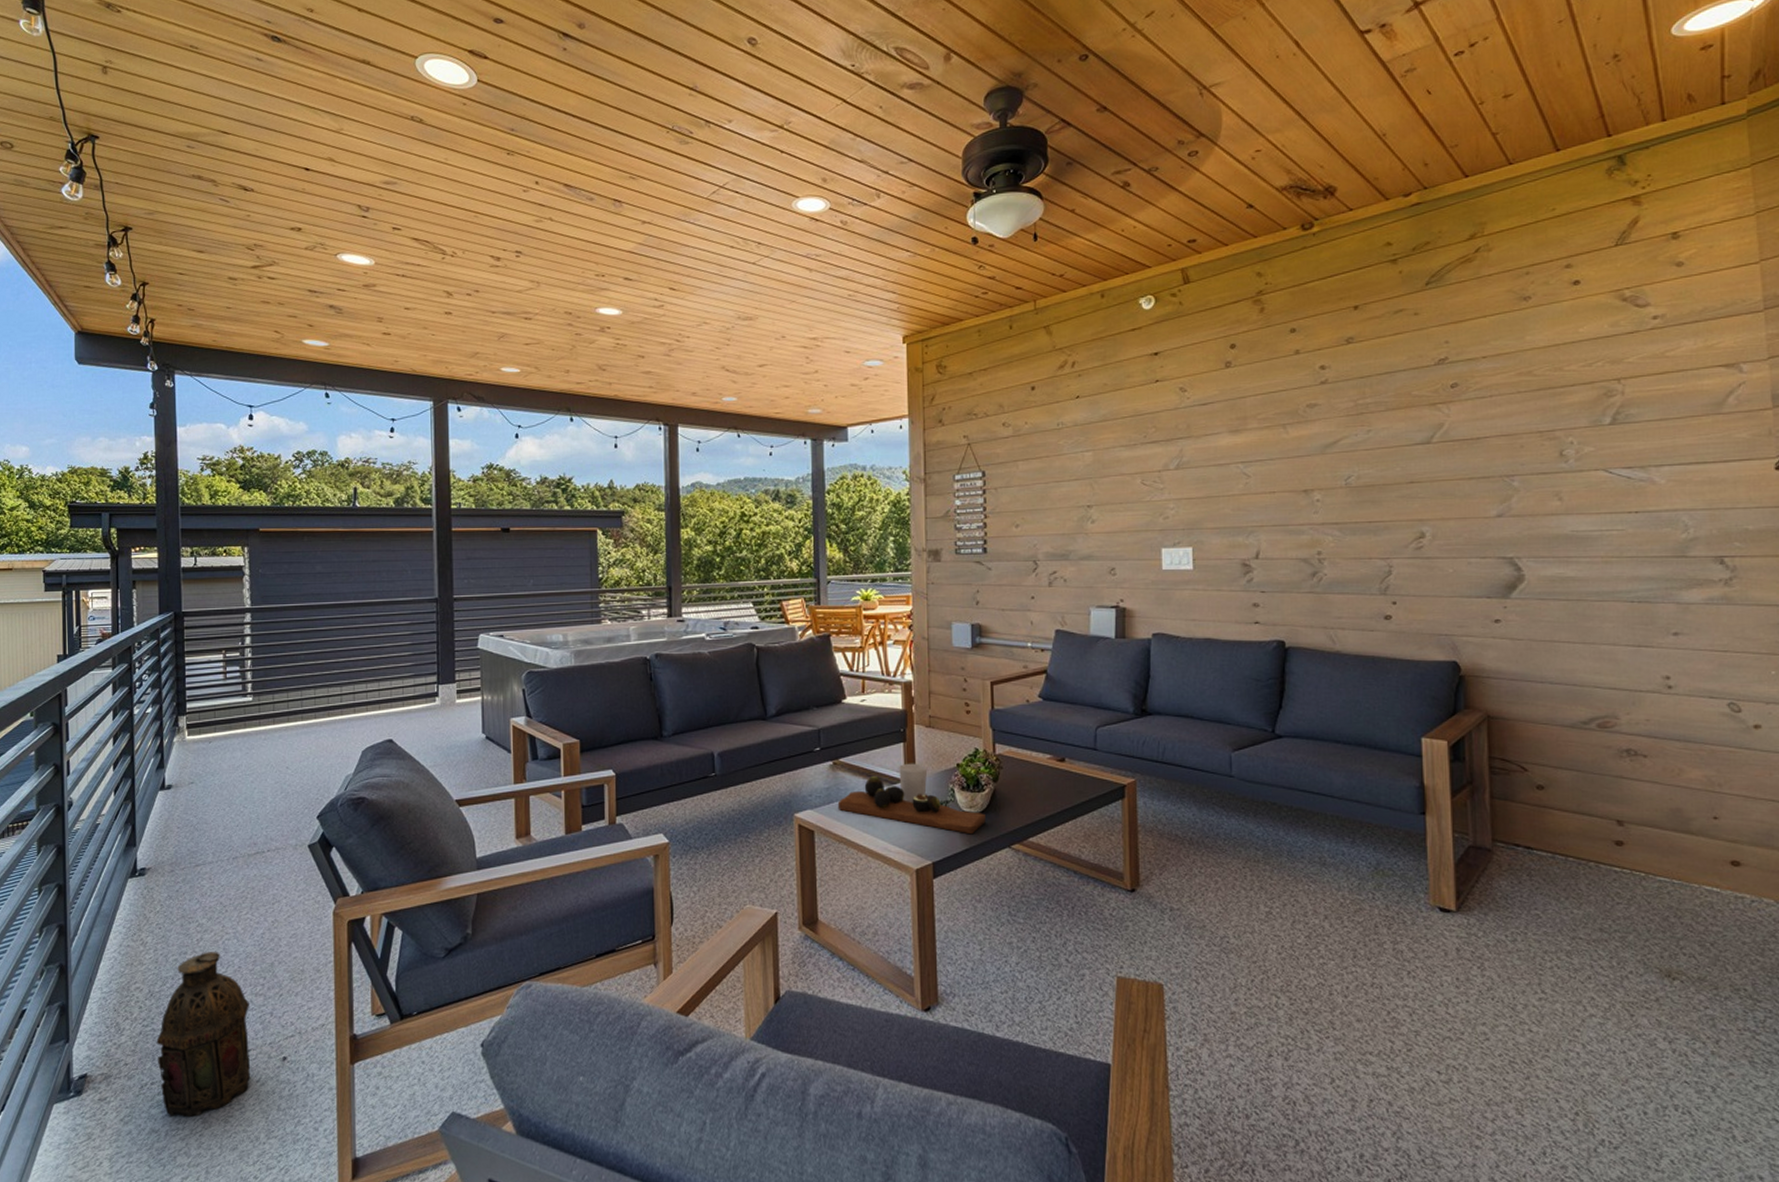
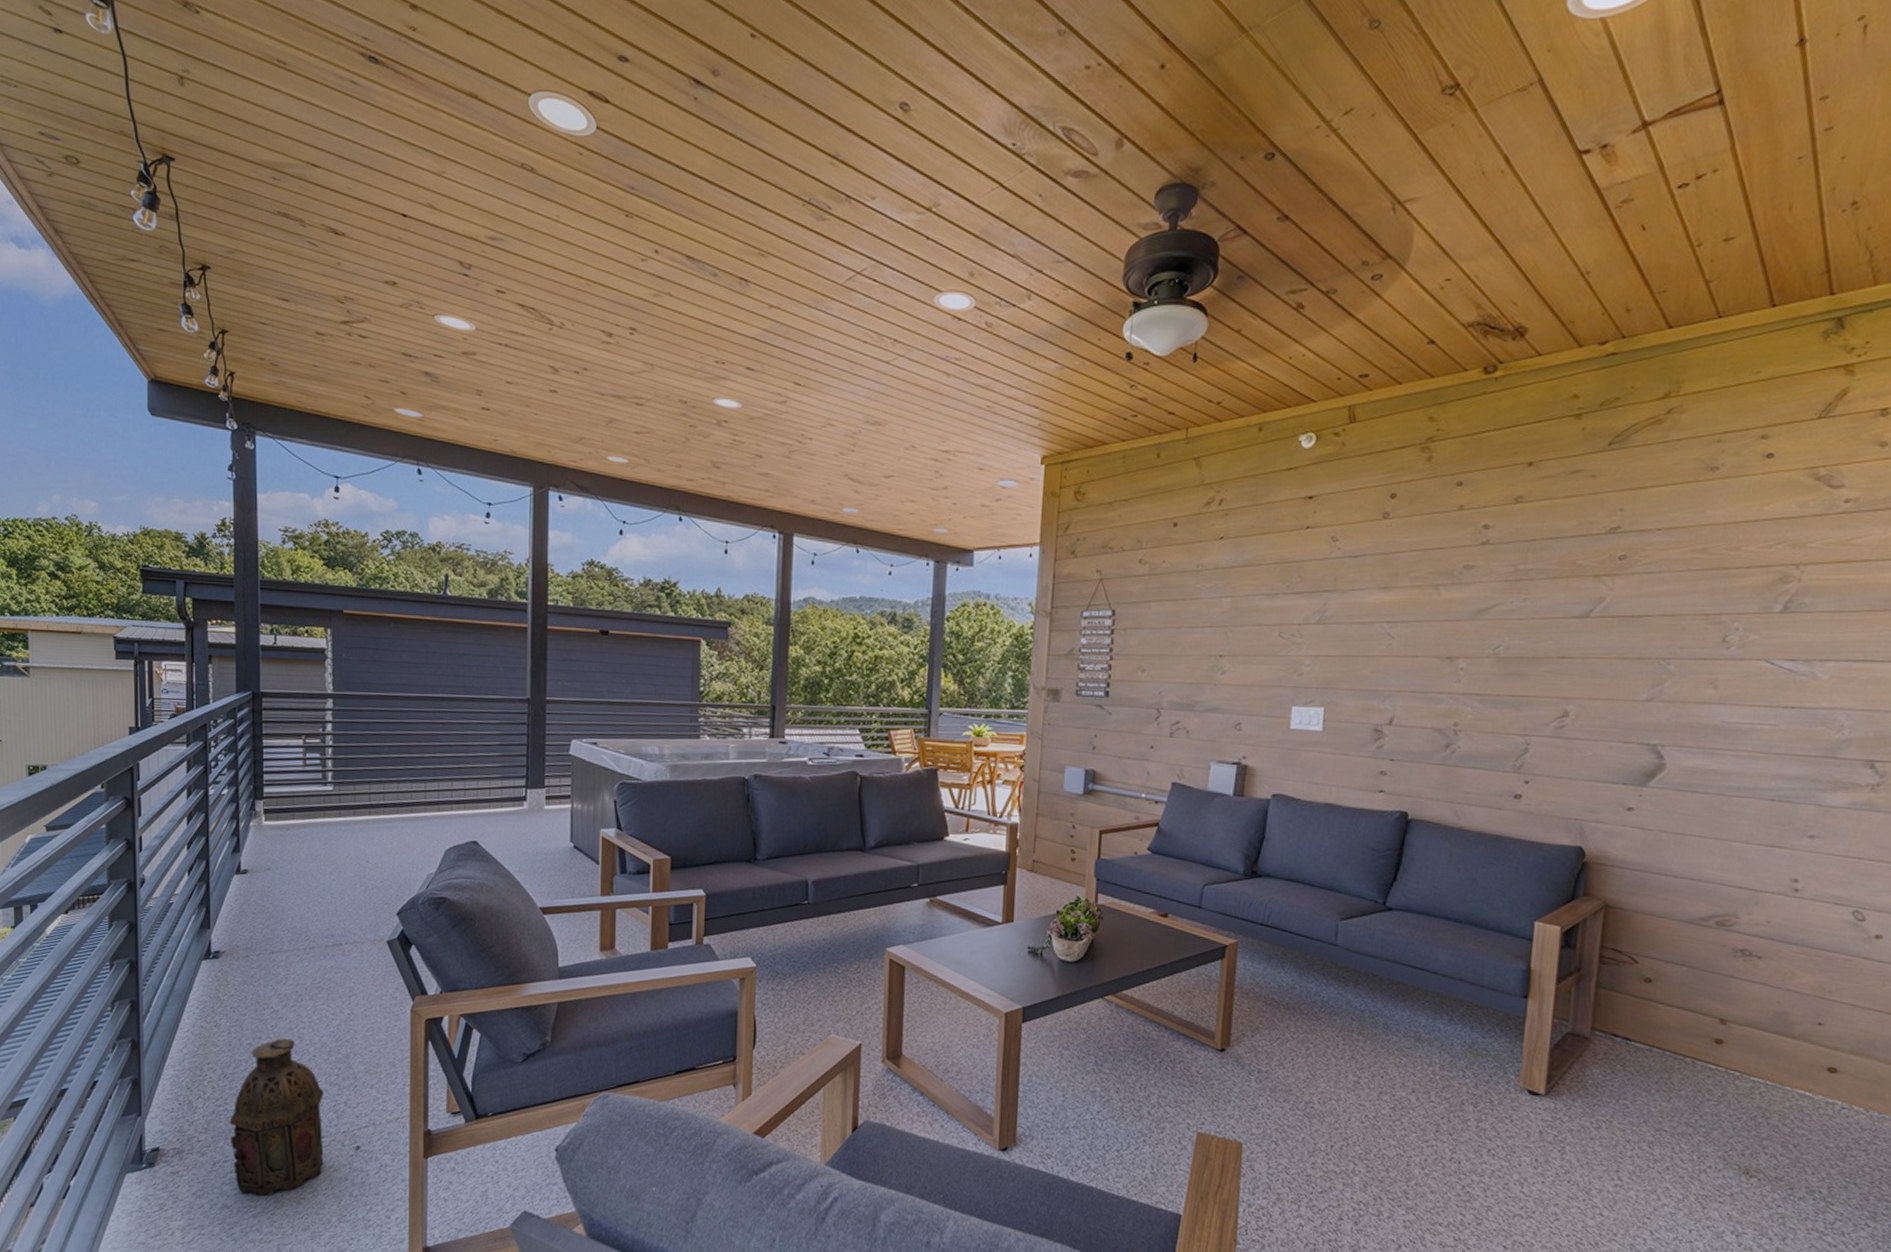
decorative tray: present [837,775,986,835] -> none [931,916,1081,983]
candle holder: present [899,763,928,803] -> none [996,906,1027,947]

